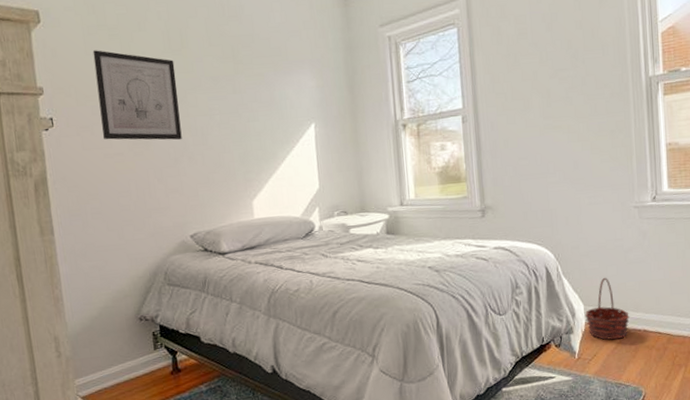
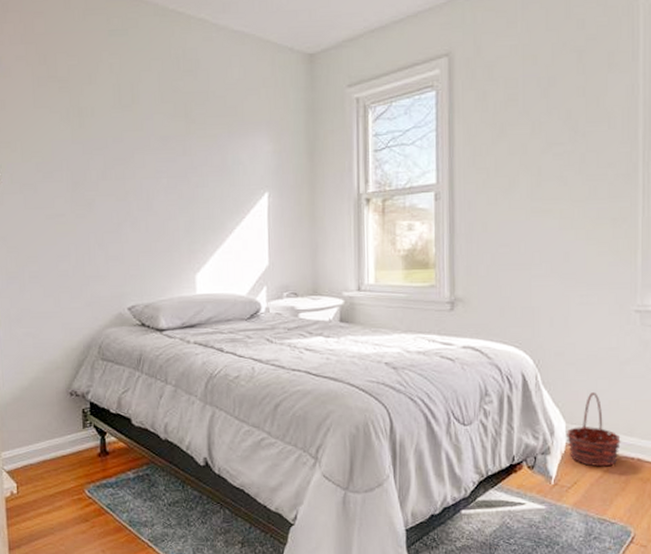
wall art: present [93,50,182,140] -> none [41,103,126,204]

